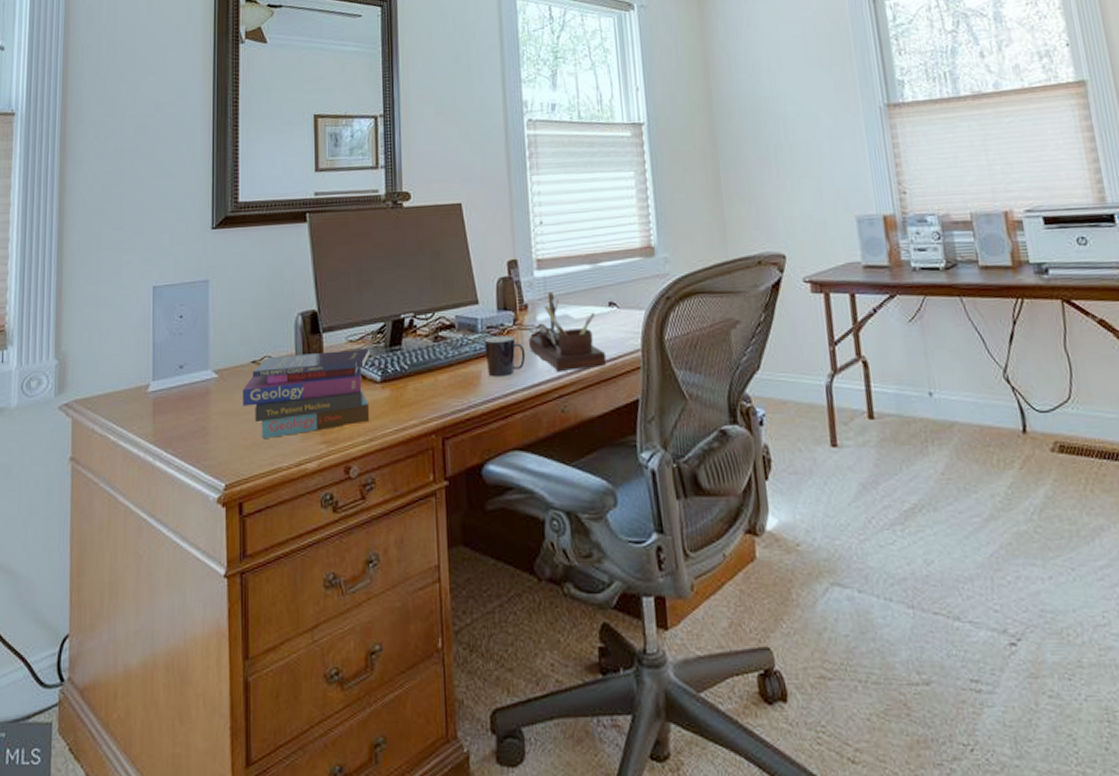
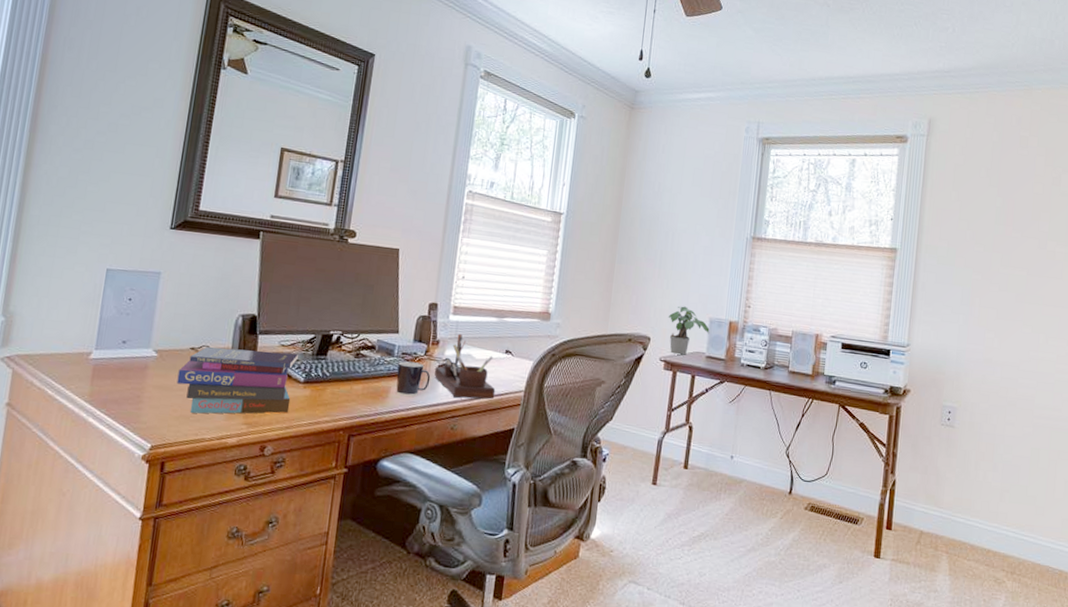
potted plant: none [801,207,860,271] -> present [668,306,710,355]

